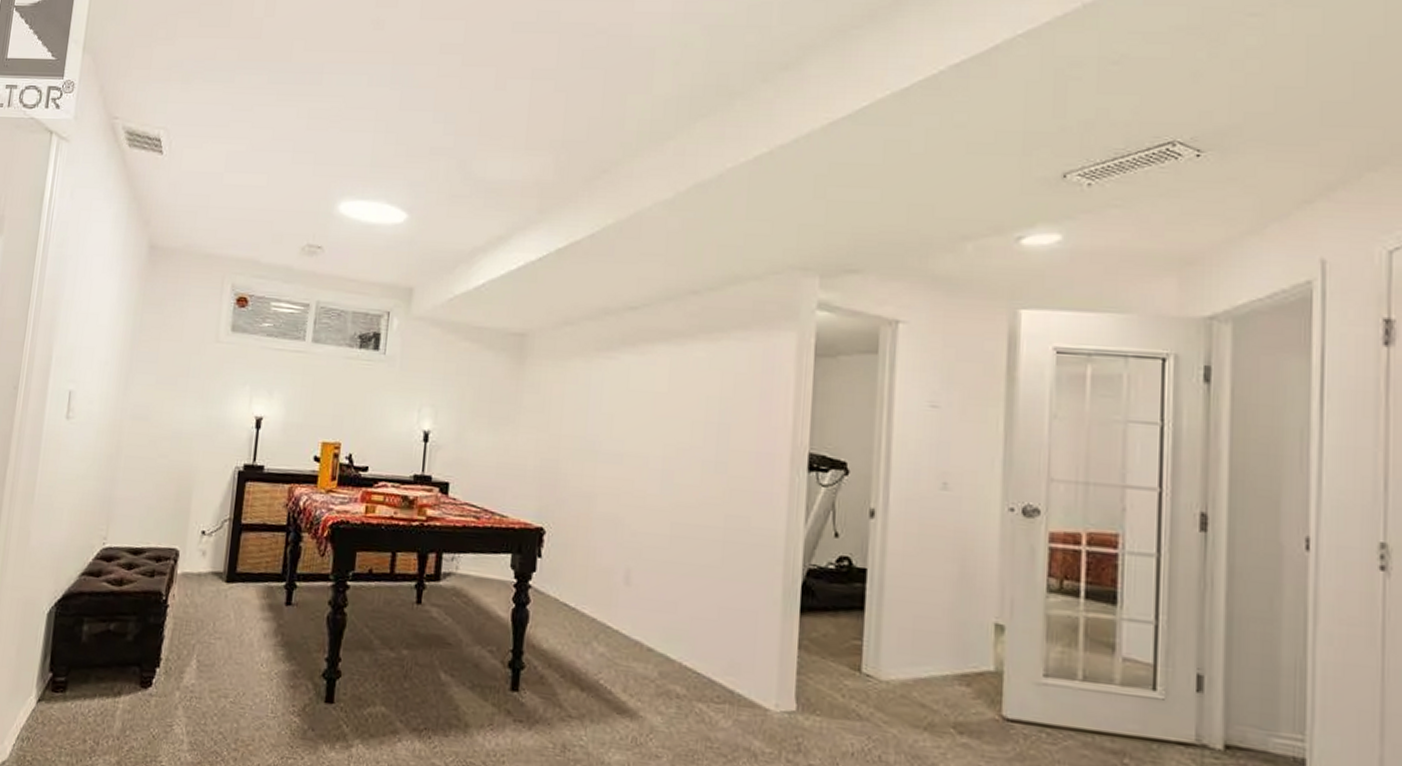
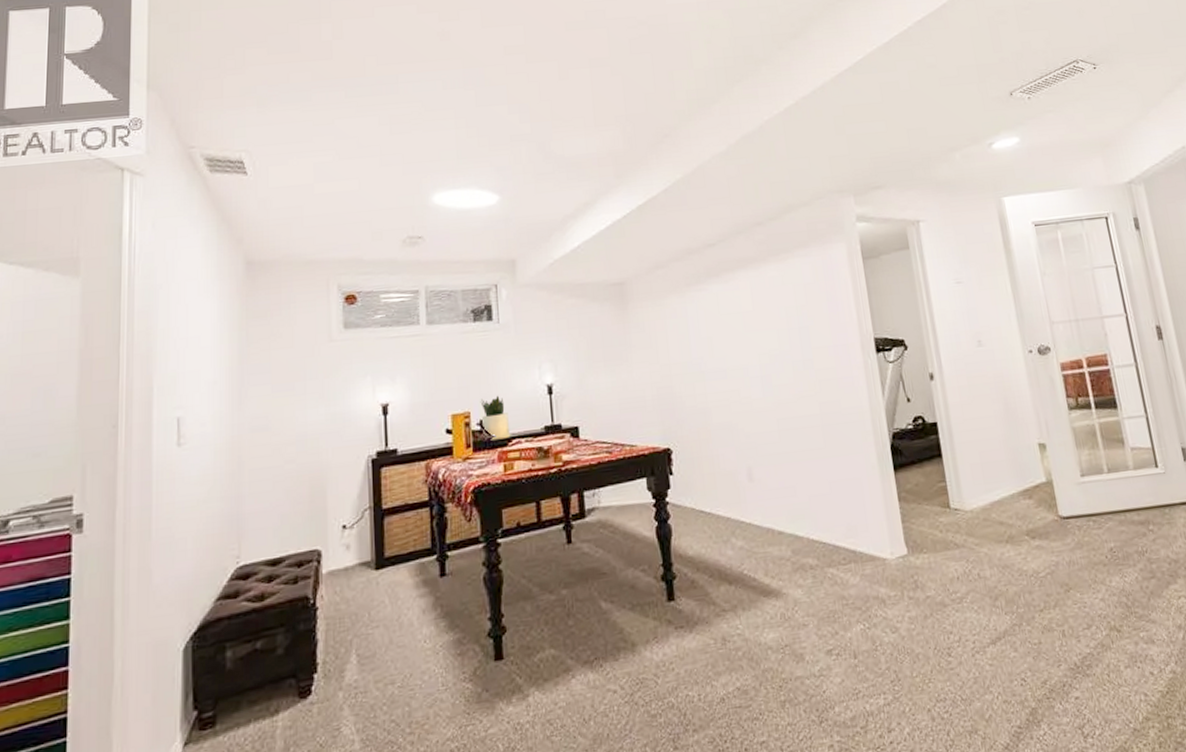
planter: none [350,431,379,481] -> present [480,395,512,442]

